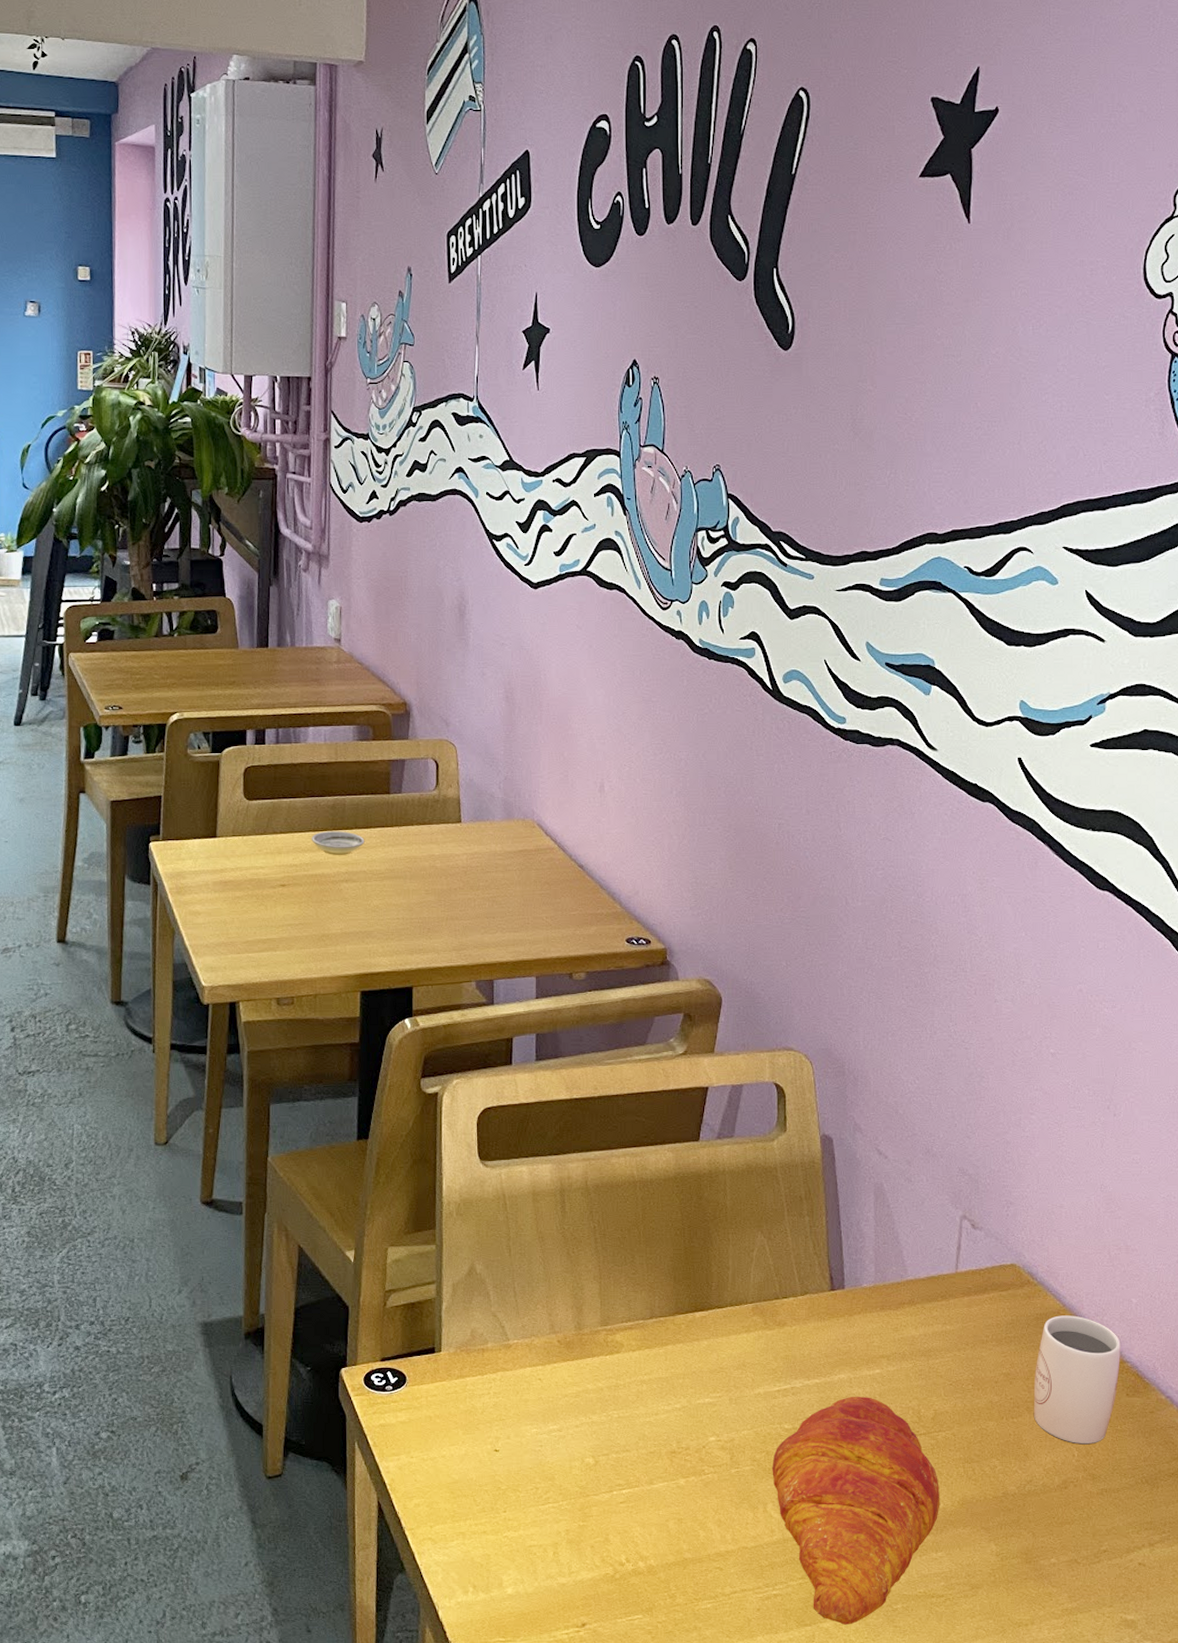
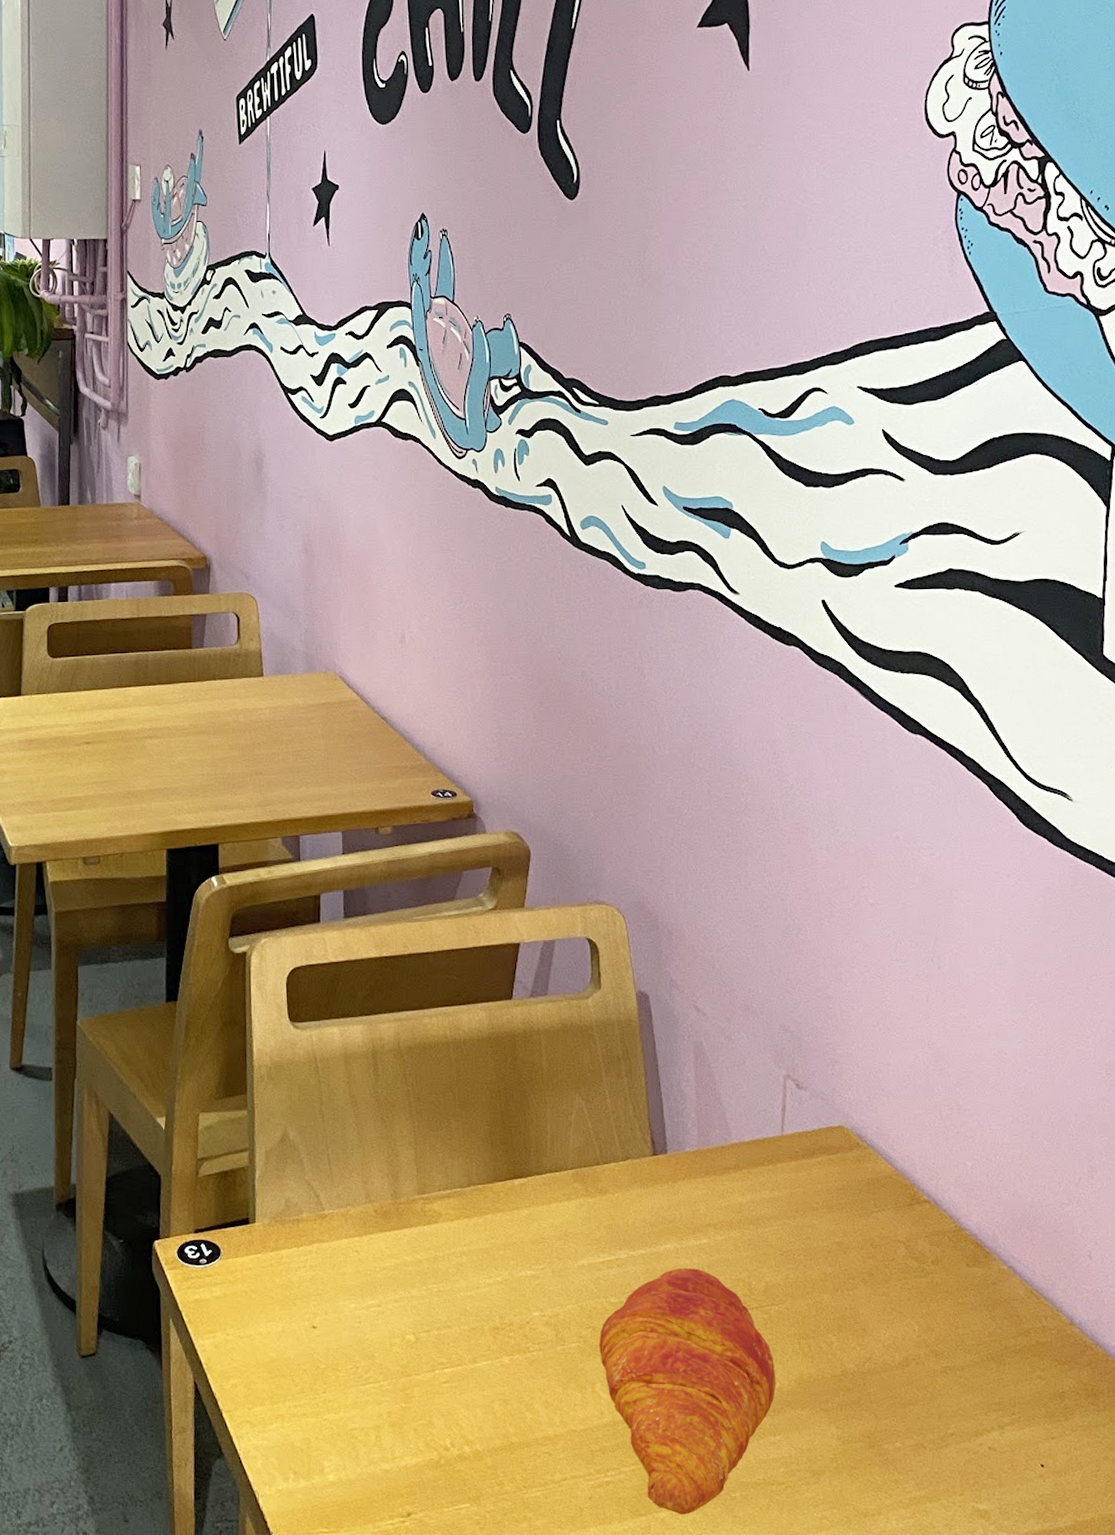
saucer: present [312,831,365,855] -> none [115,687,168,711]
mug: present [1033,1315,1121,1445] -> none [868,1180,958,1319]

